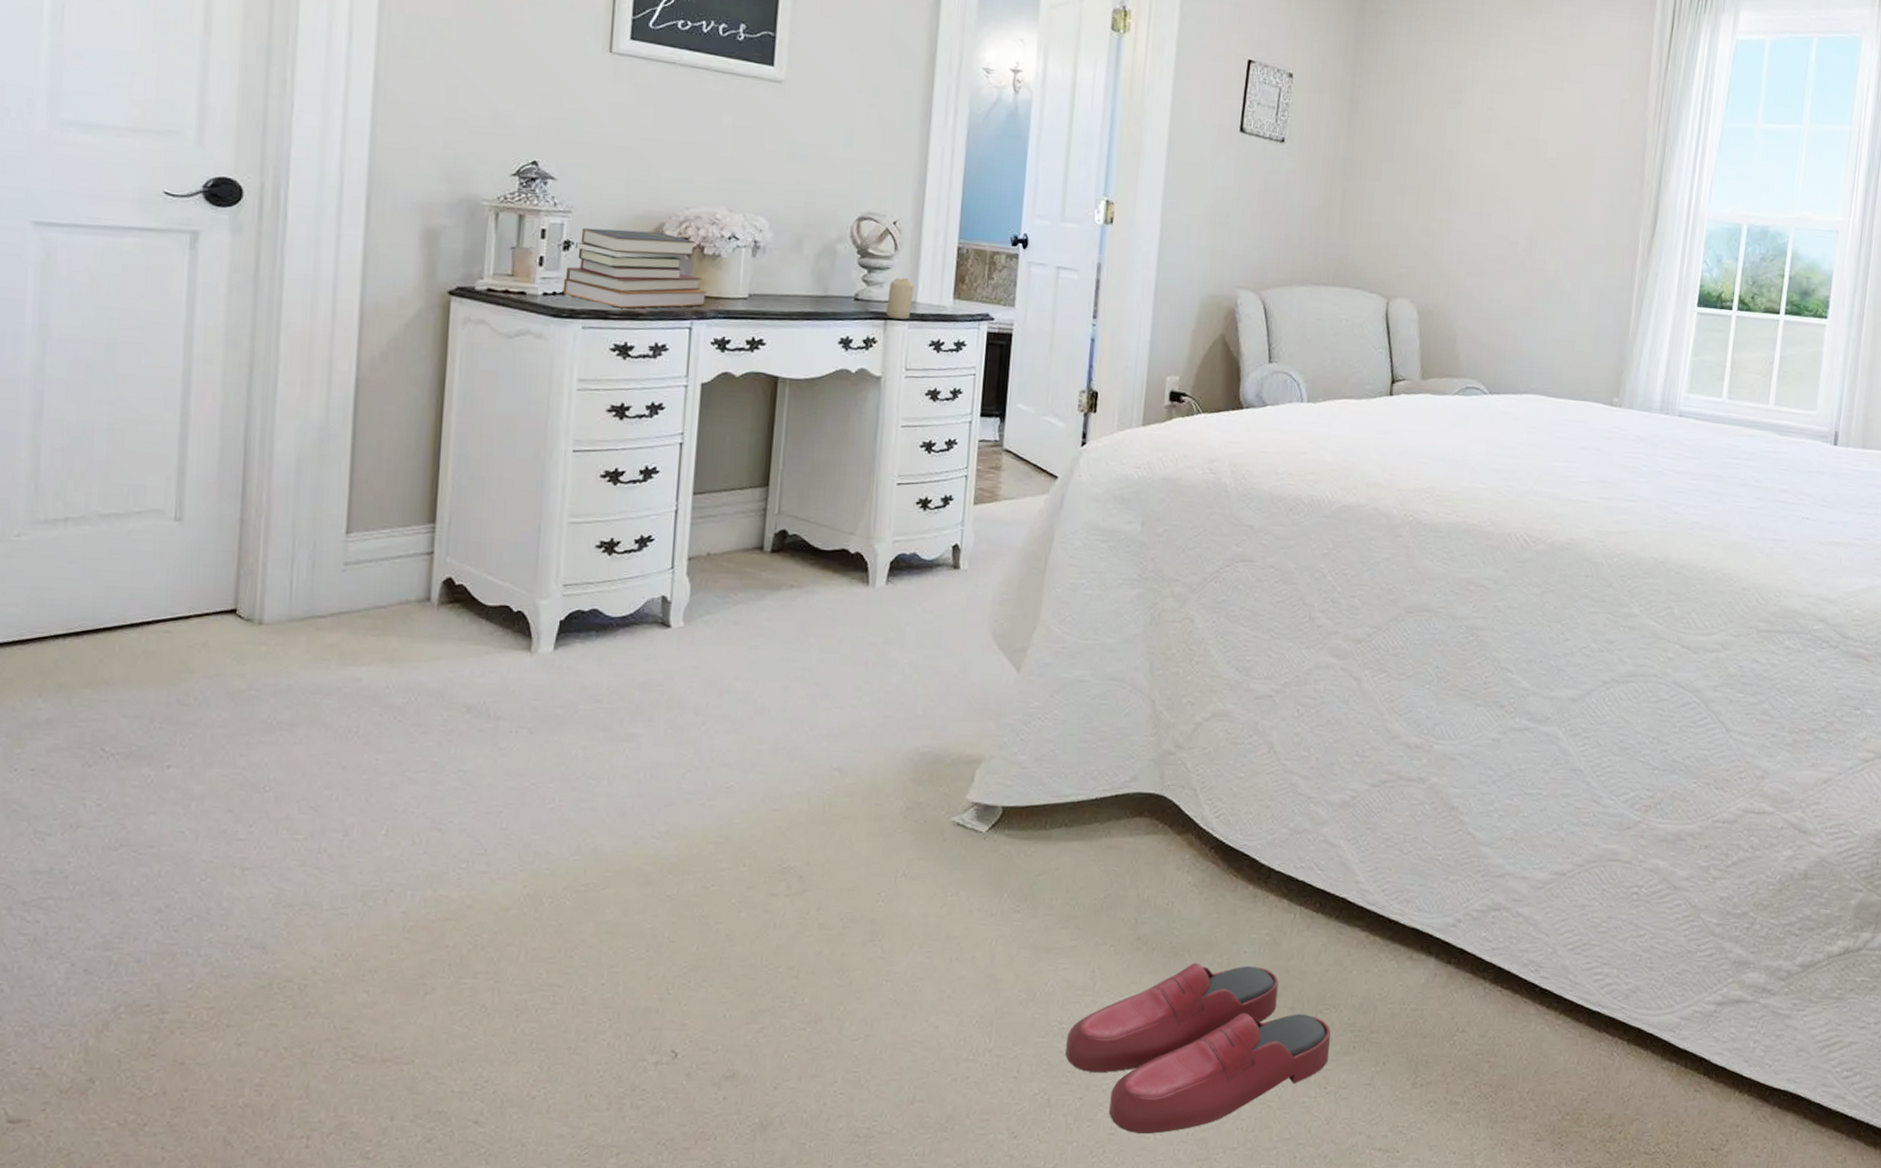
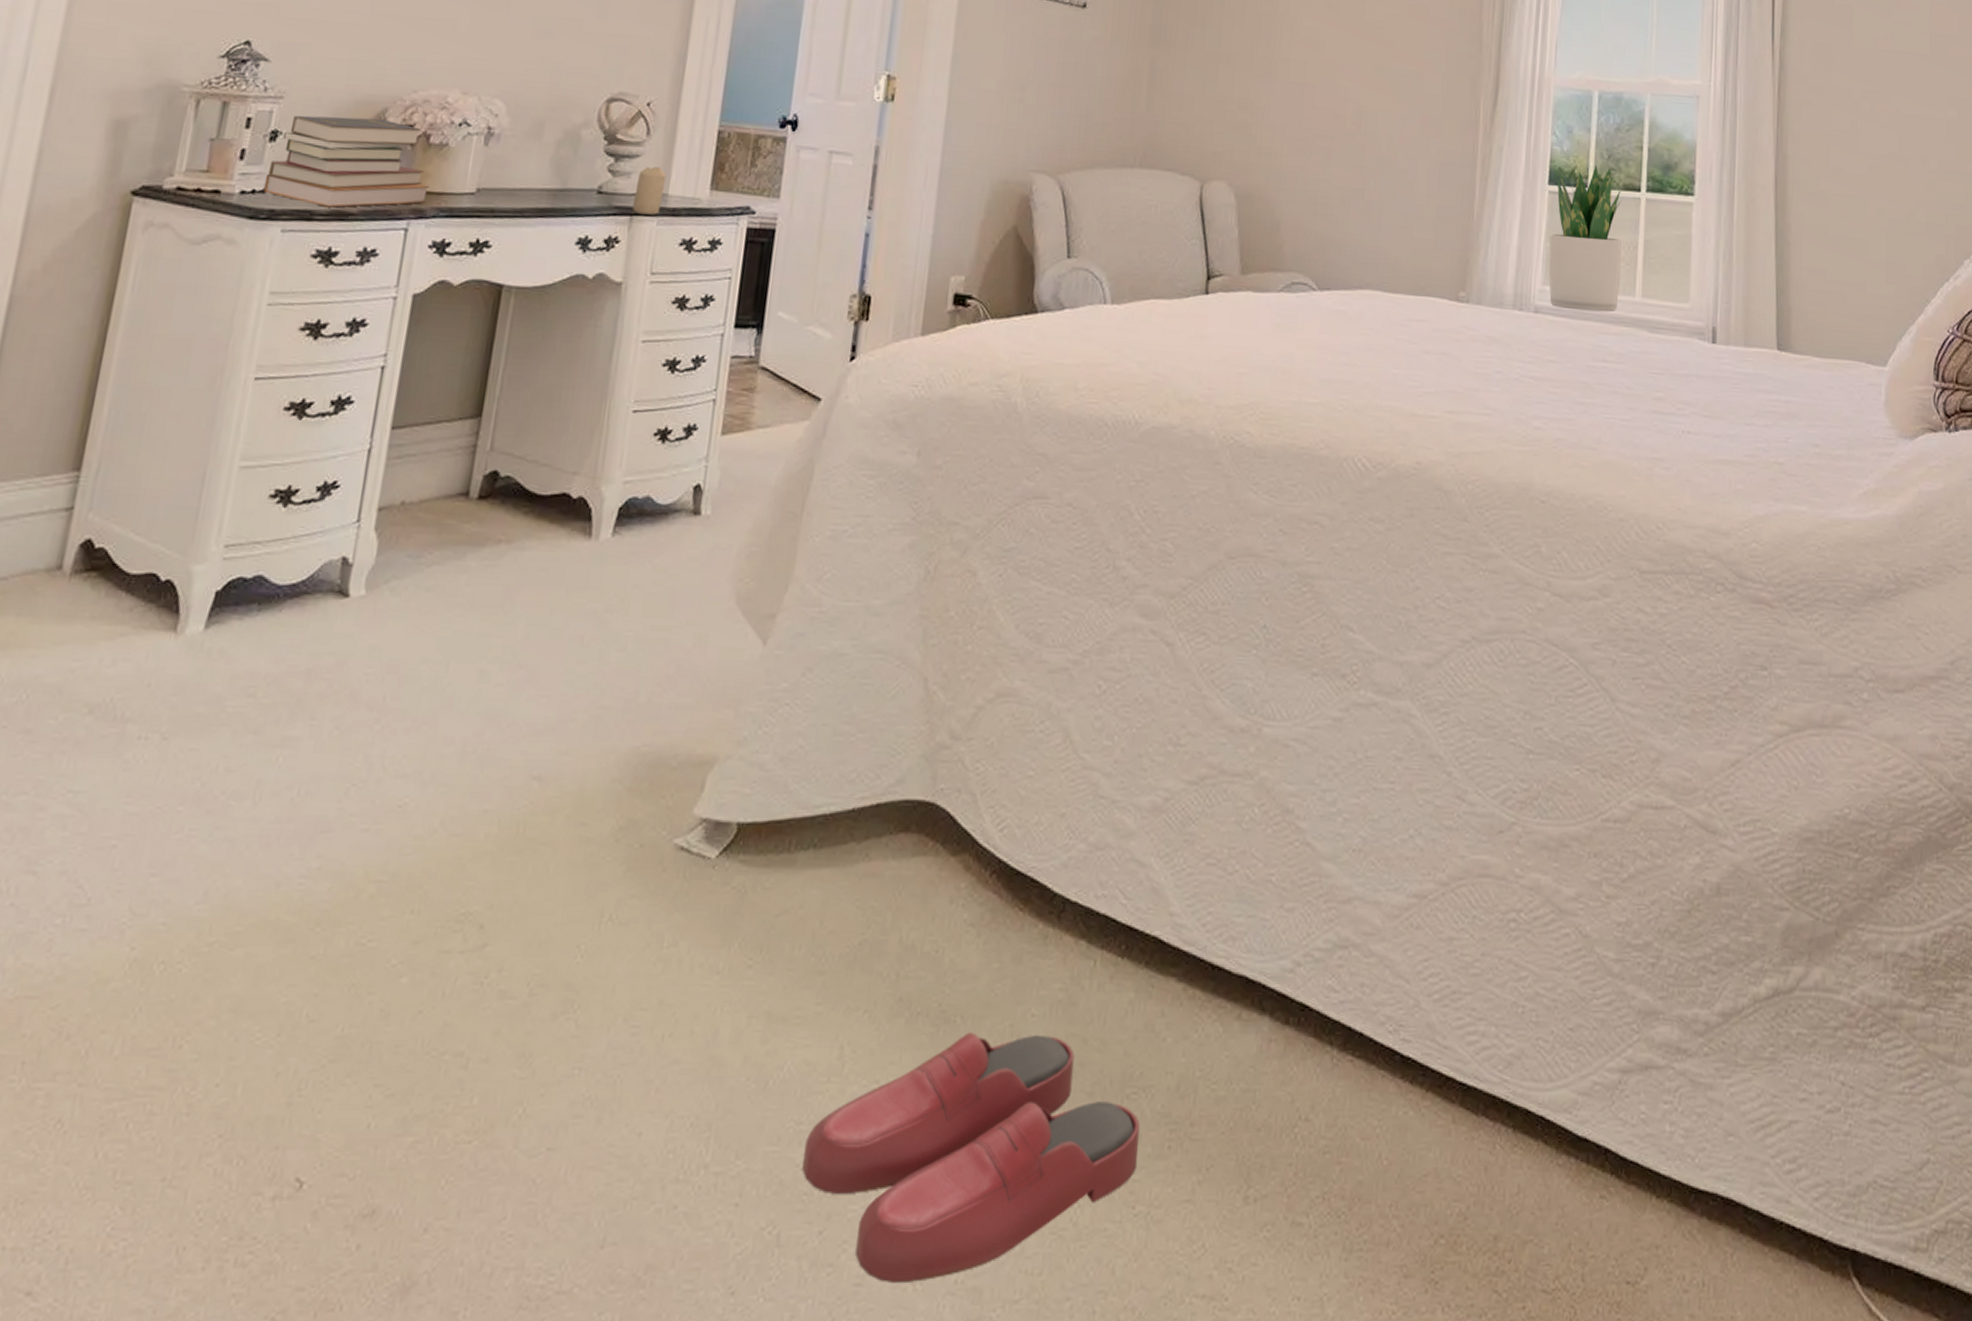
planter: none [1693,291,1763,418] -> present [1548,166,1622,313]

